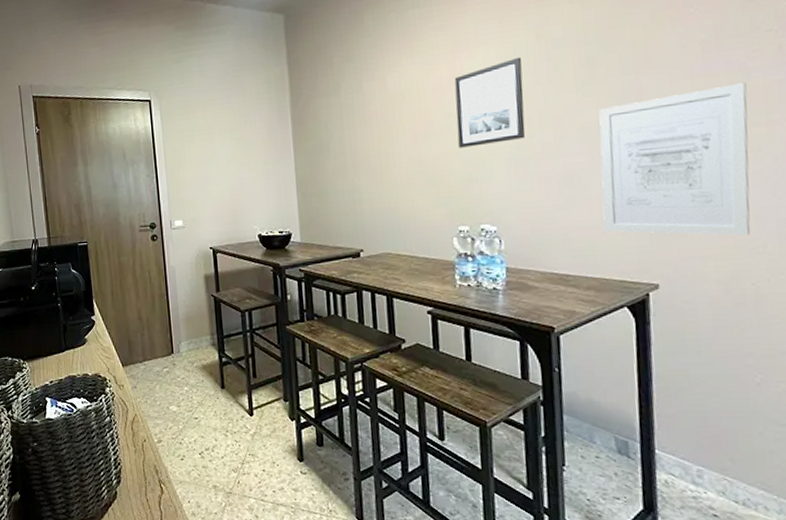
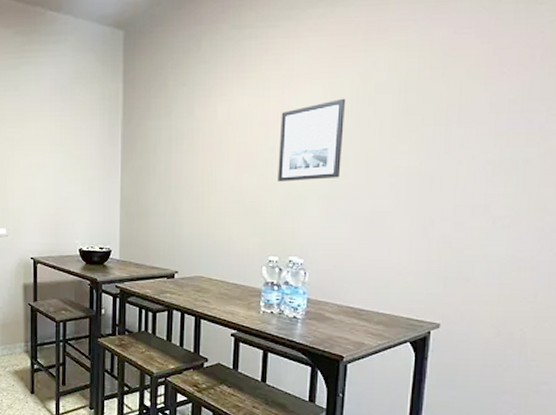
wall art: present [599,83,751,236] -> none [400,144,542,286]

